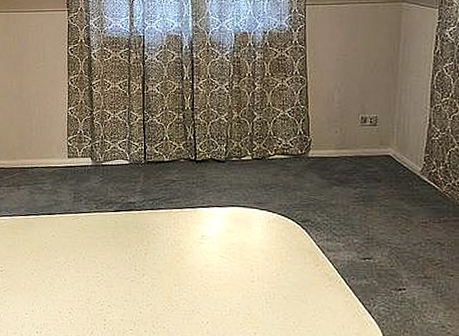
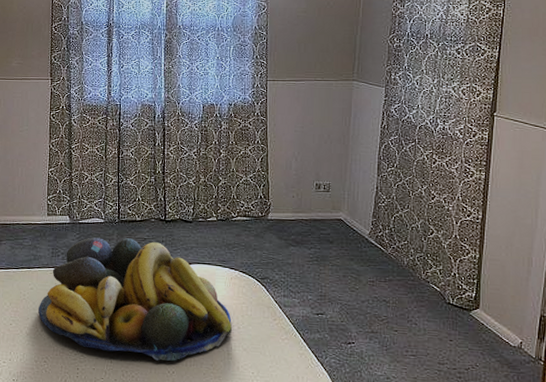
fruit bowl: none [61,180,270,311] -> present [38,237,232,361]

